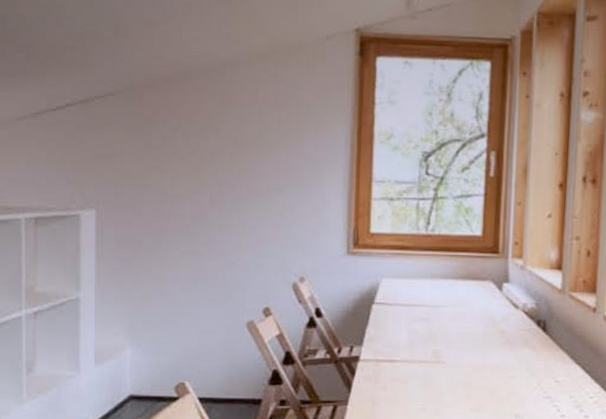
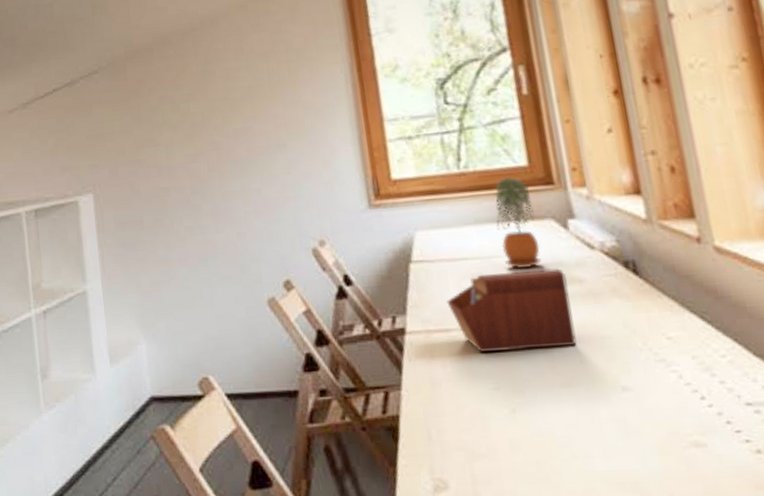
sewing box: none [396,319,492,382] -> present [446,268,577,352]
potted plant: none [447,242,479,319] -> present [495,176,542,269]

